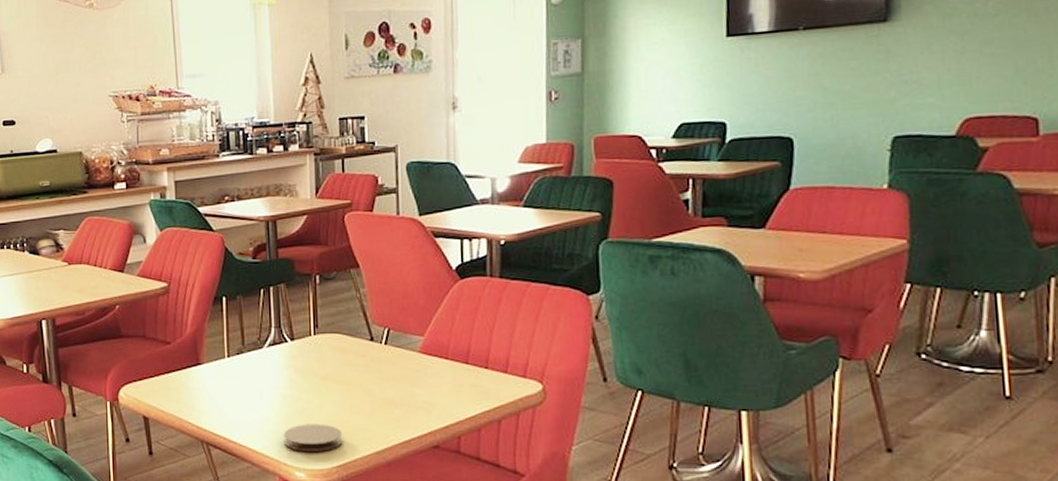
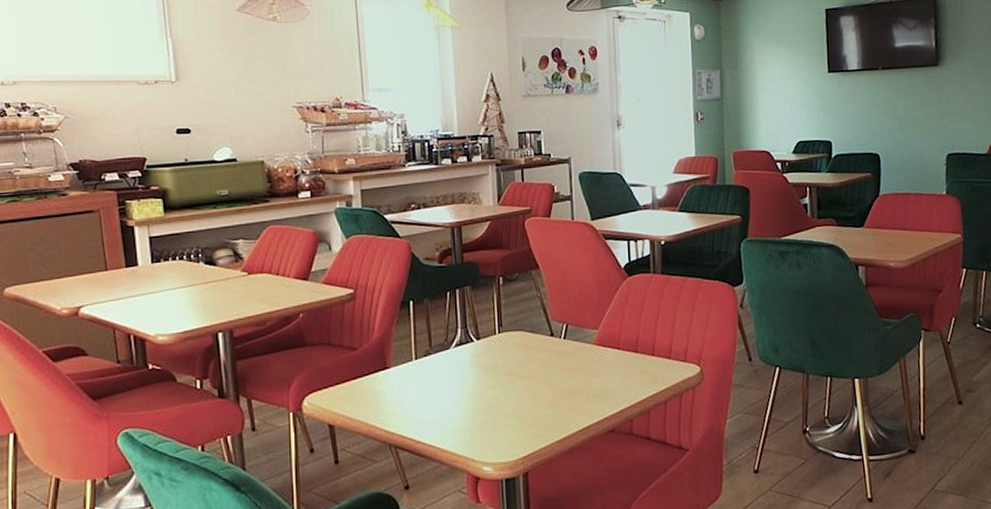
coaster: present [283,424,343,452] -> none [471,418,528,447]

